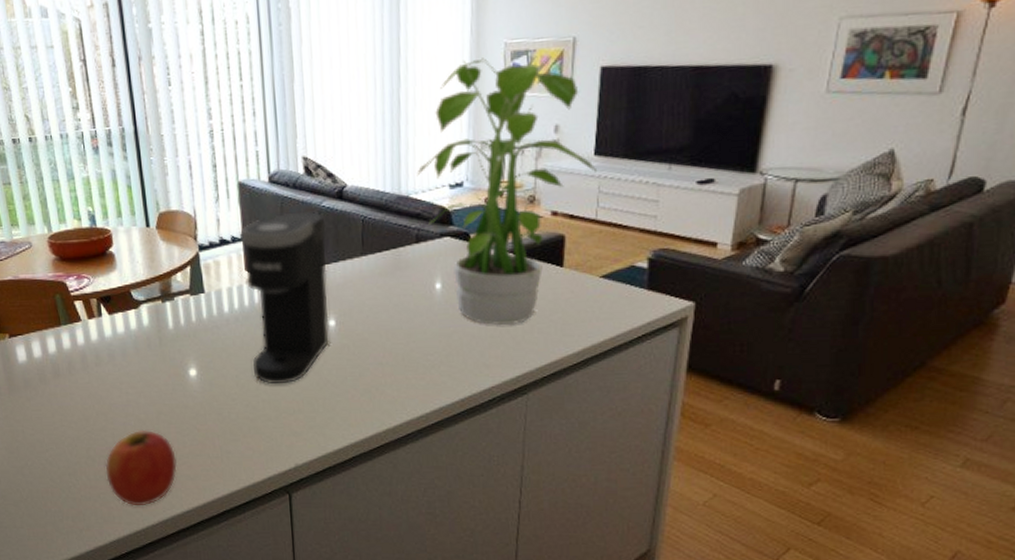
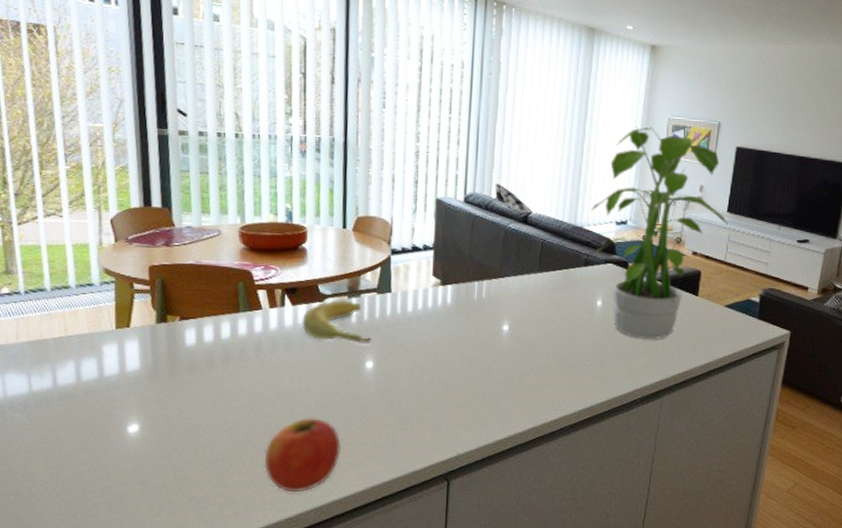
banana: none [120,304,191,351] -> present [302,299,371,345]
coffee maker: present [240,211,329,383] -> none [429,229,510,379]

